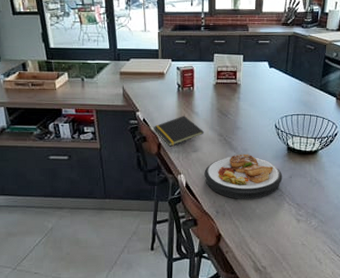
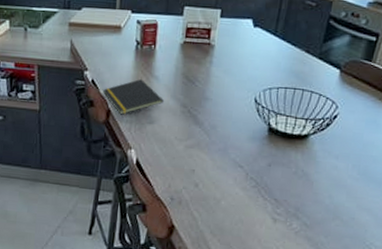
plate: present [204,154,283,199] -> none [160,131,259,188]

